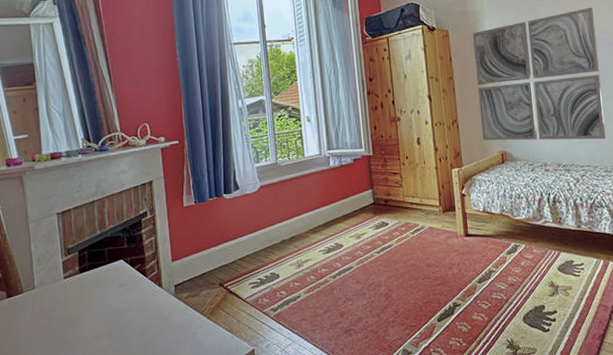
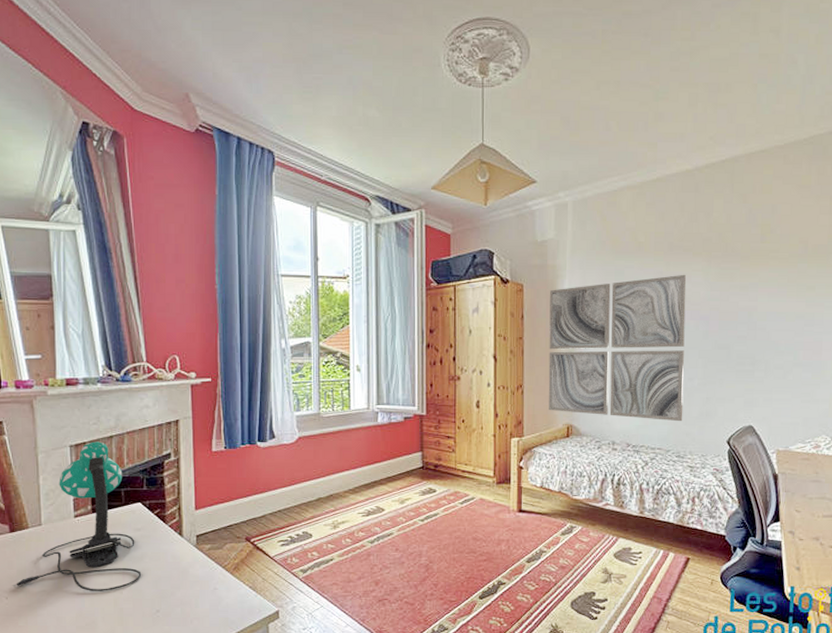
desk lamp: none [11,207,127,349] -> present [12,441,142,591]

